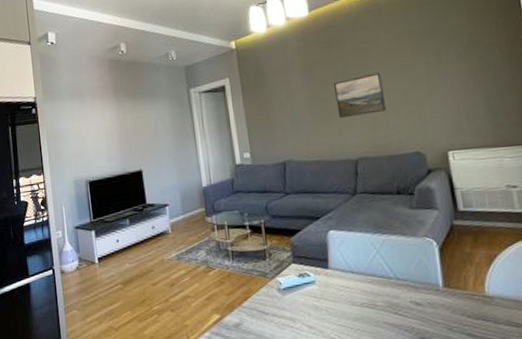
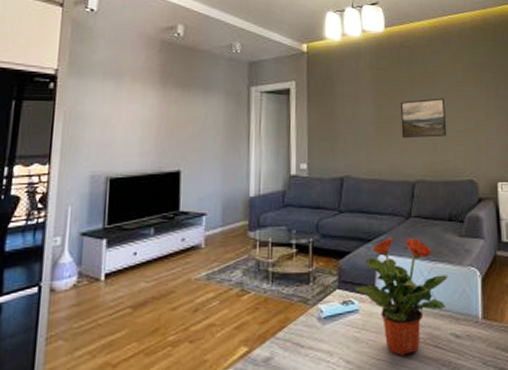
potted plant: none [308,212,403,322] -> present [354,236,449,356]

